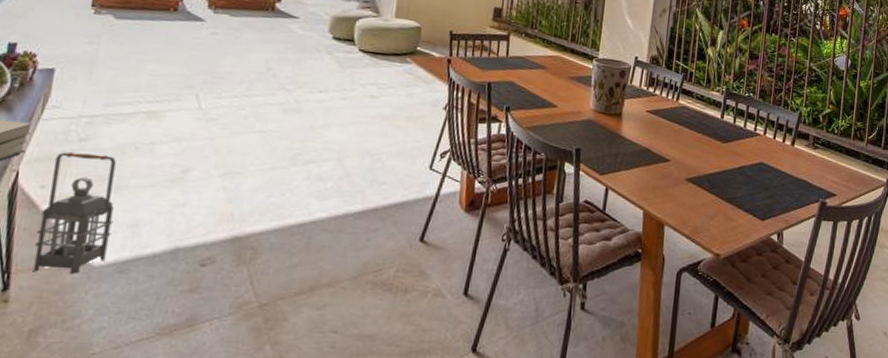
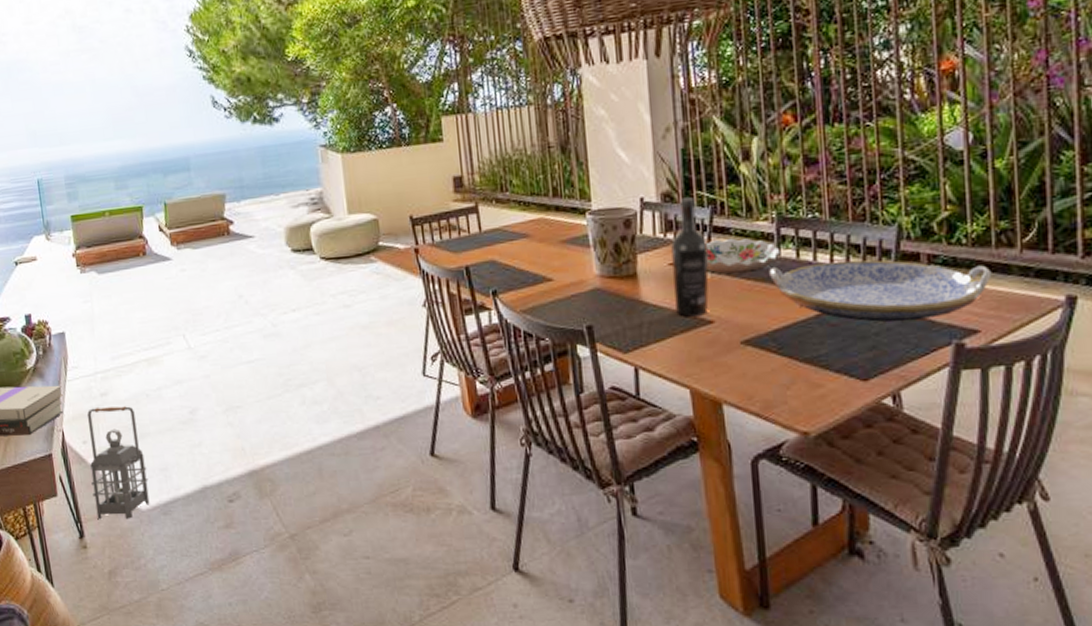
wine bottle: none [645,63,677,155] -> present [671,197,709,317]
decorative bowl: none [672,98,724,129] -> present [705,237,781,275]
serving tray: none [714,126,849,182] -> present [769,260,992,322]

